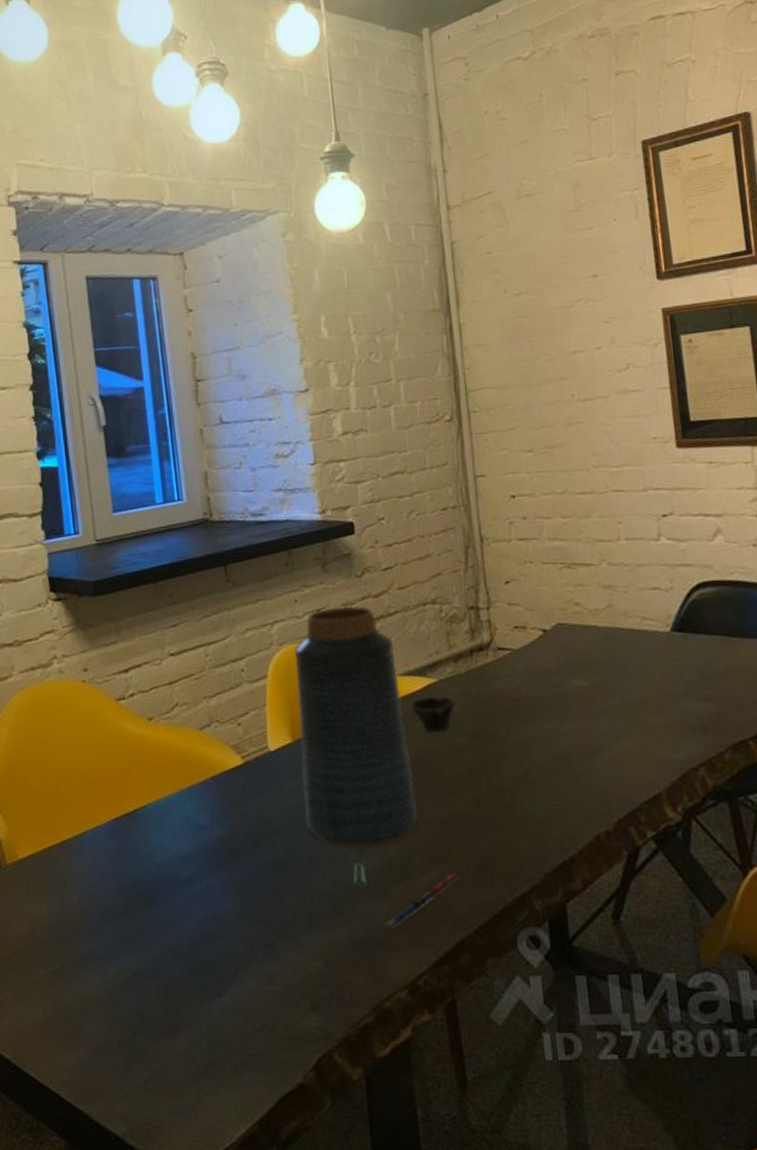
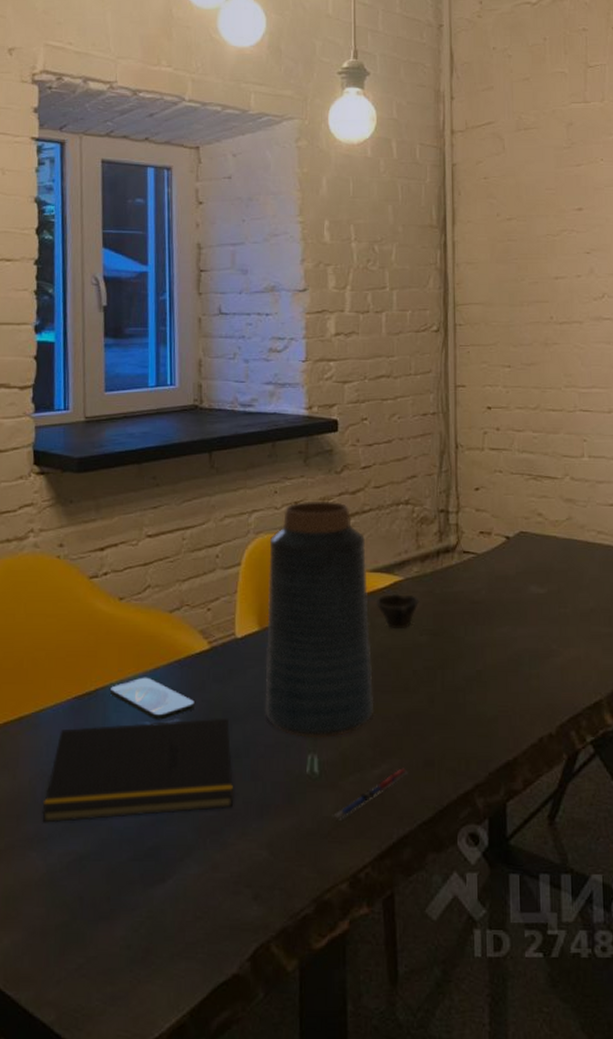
notepad: none [93,831,283,943] -> present [42,717,234,823]
smartphone: none [147,795,234,837] -> present [109,677,195,720]

